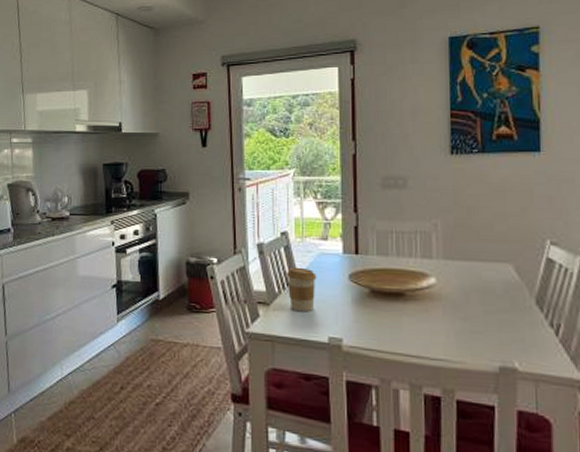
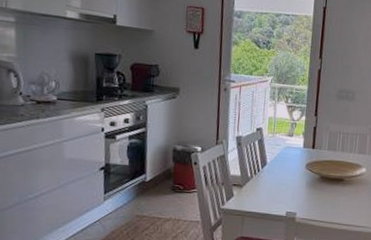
coffee cup: present [286,267,317,312] -> none [258,156,282,193]

